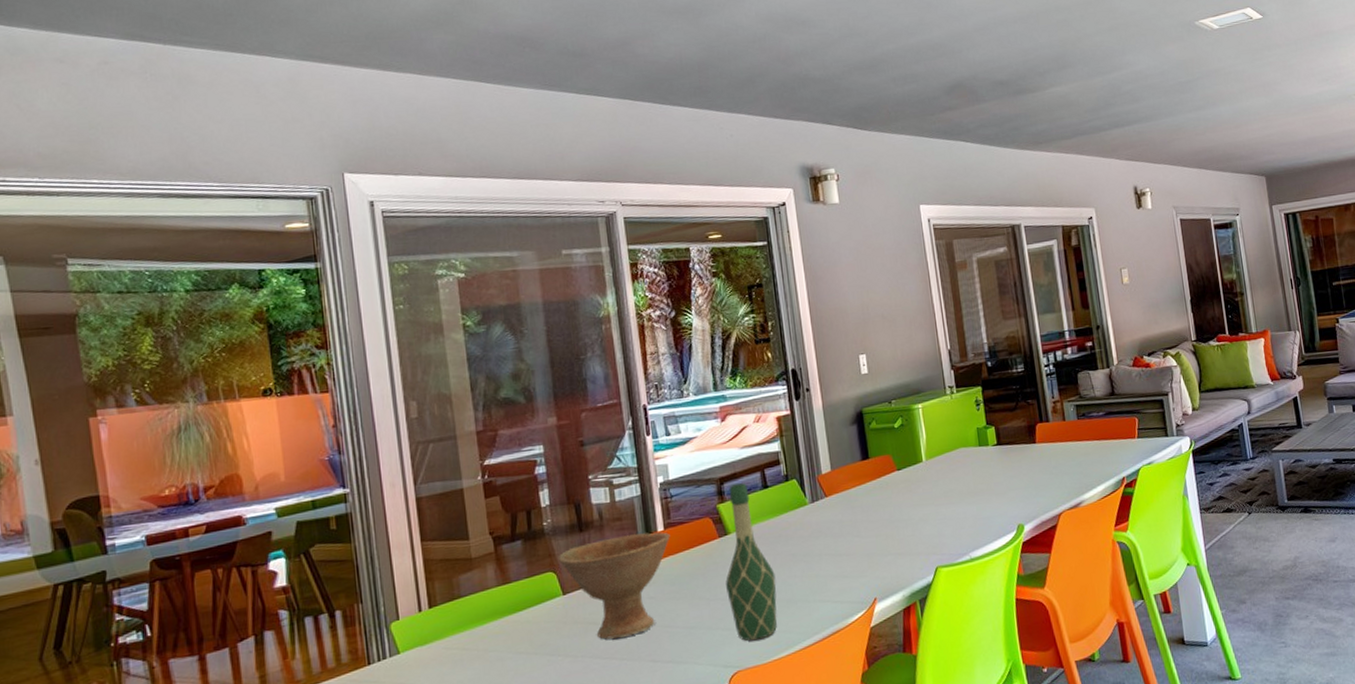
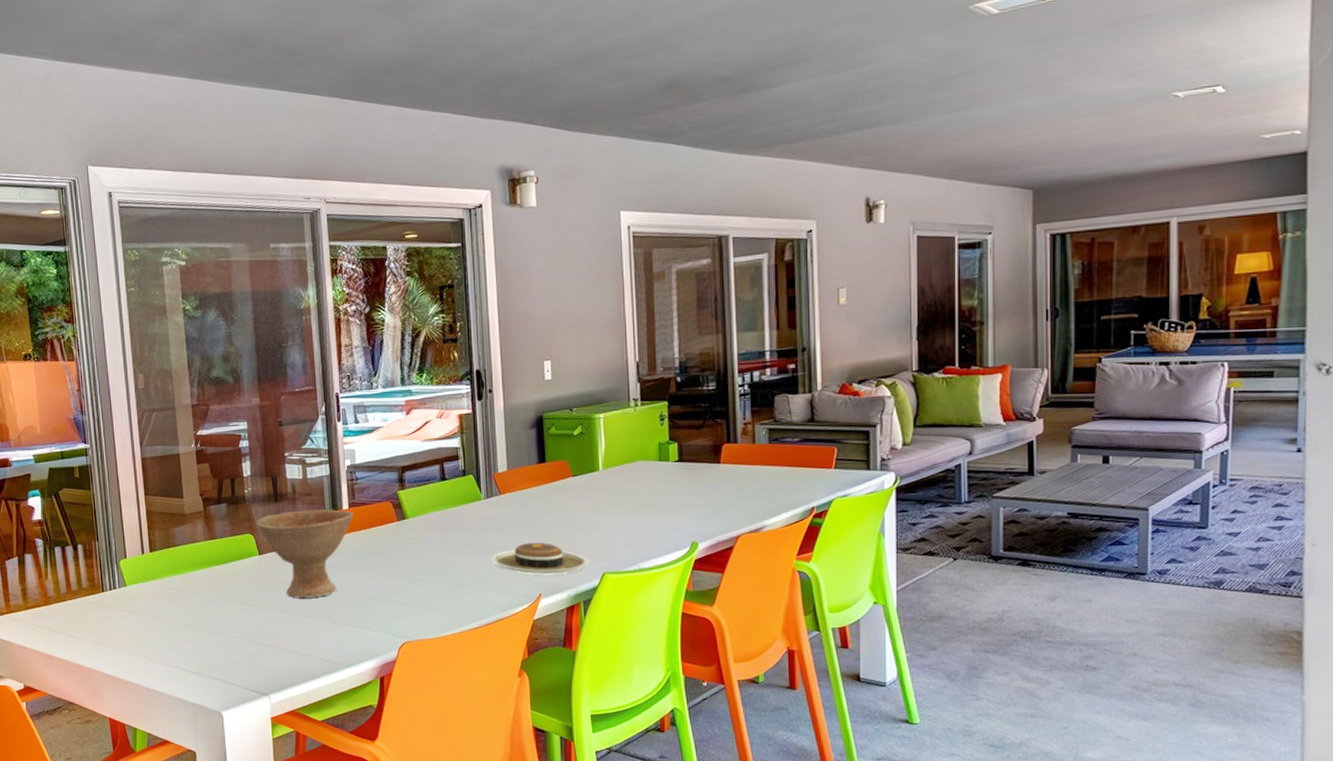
wine bottle: present [725,483,777,641] -> none [401,474,447,617]
plate: none [821,542,921,579] -> present [491,543,589,575]

